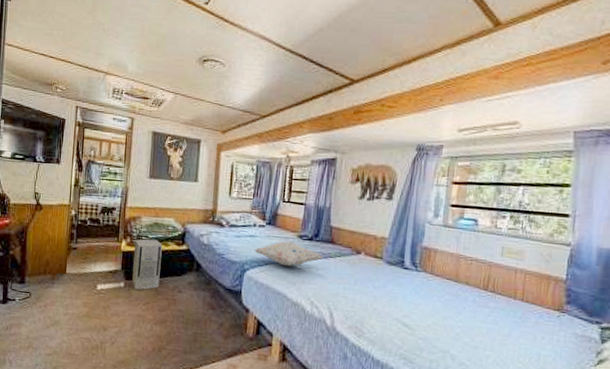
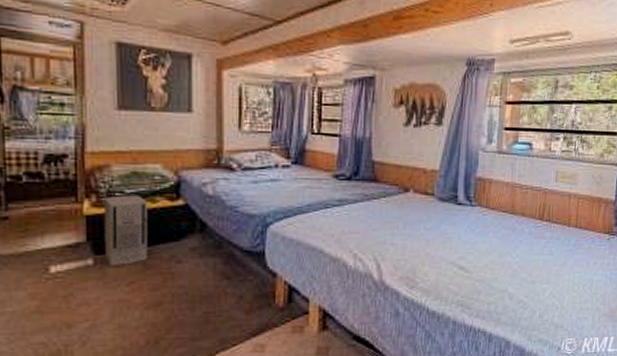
decorative pillow: present [255,241,323,267] -> none [279,183,366,215]

